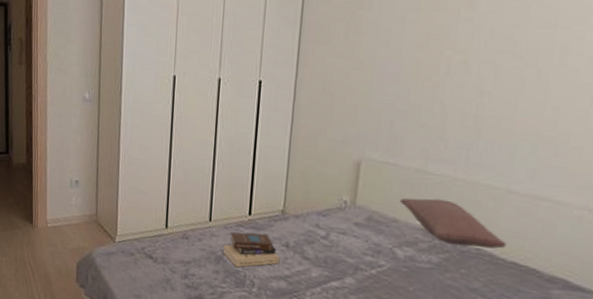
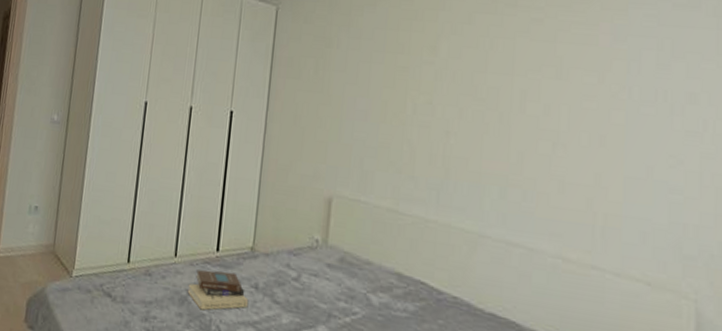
pillow: present [399,198,507,249] -> none [372,239,483,298]

